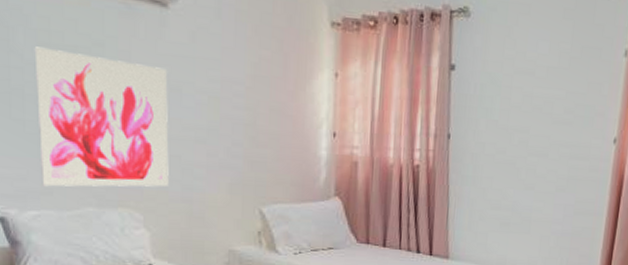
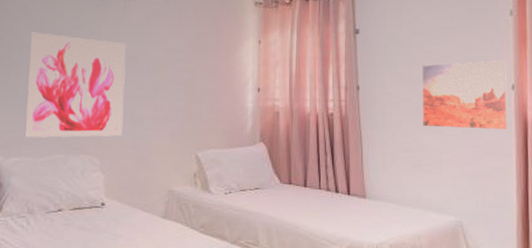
wall art: none [516,109,612,187] -> present [422,60,508,129]

